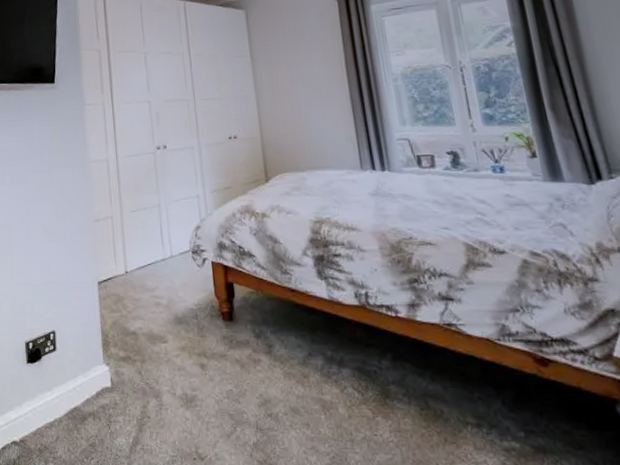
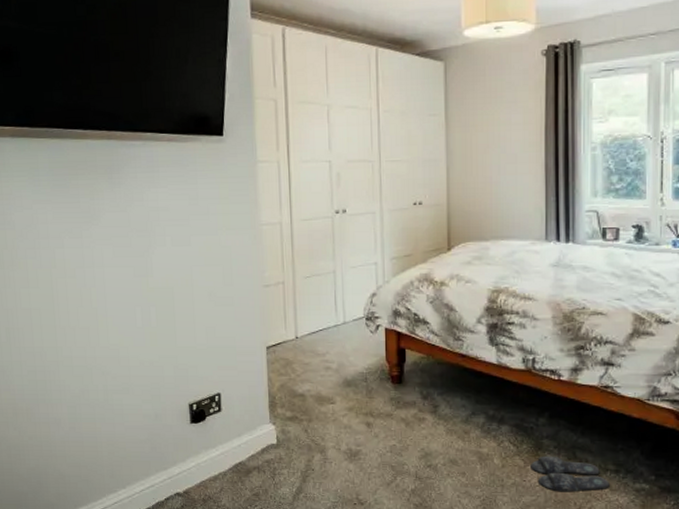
slippers: none [379,405,473,451] -> present [530,456,609,492]

